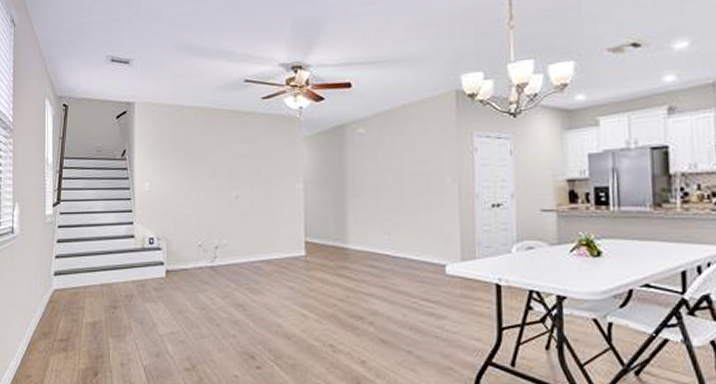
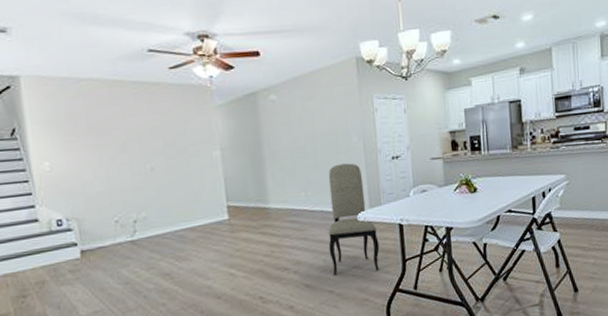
dining chair: none [410,207,470,337] -> present [328,163,380,276]

